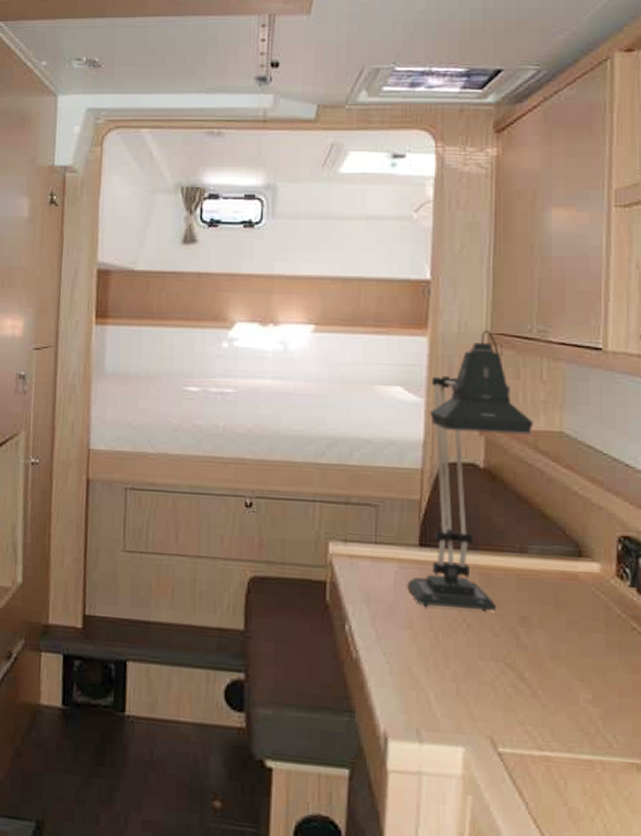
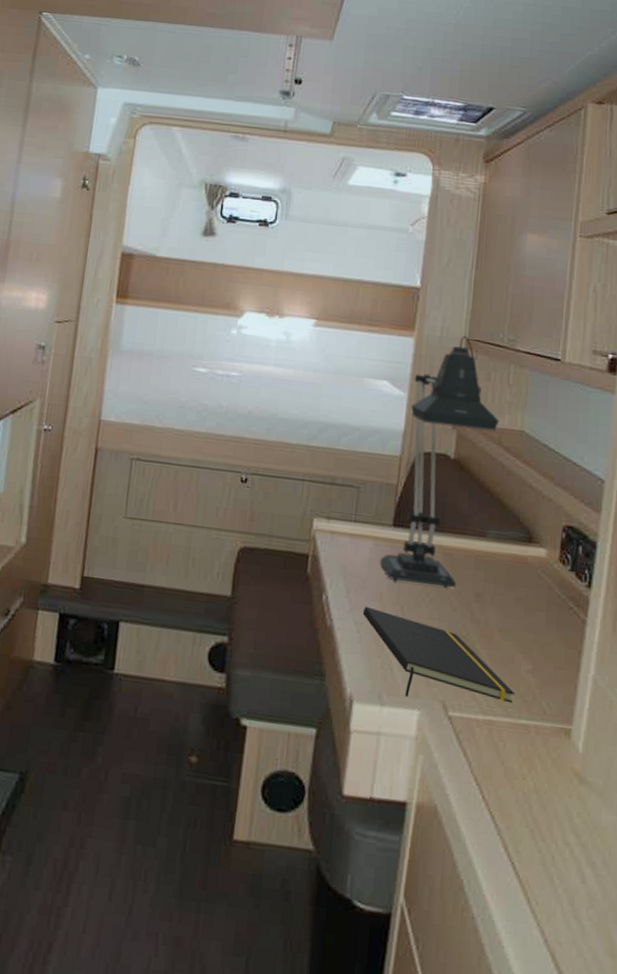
notepad: none [391,635,575,737] -> present [362,606,516,704]

